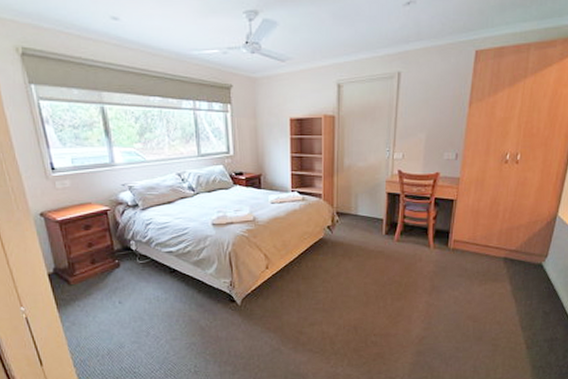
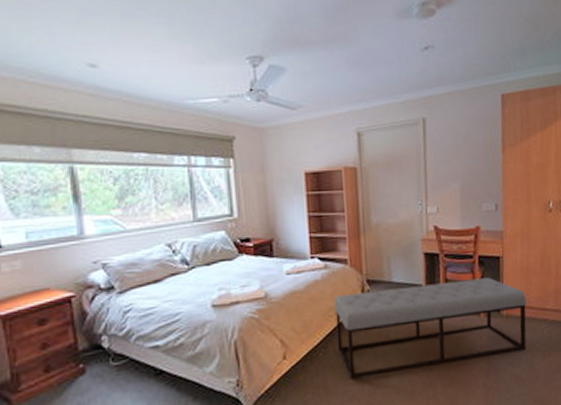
bench: none [308,217,473,289] -> present [333,277,527,380]

